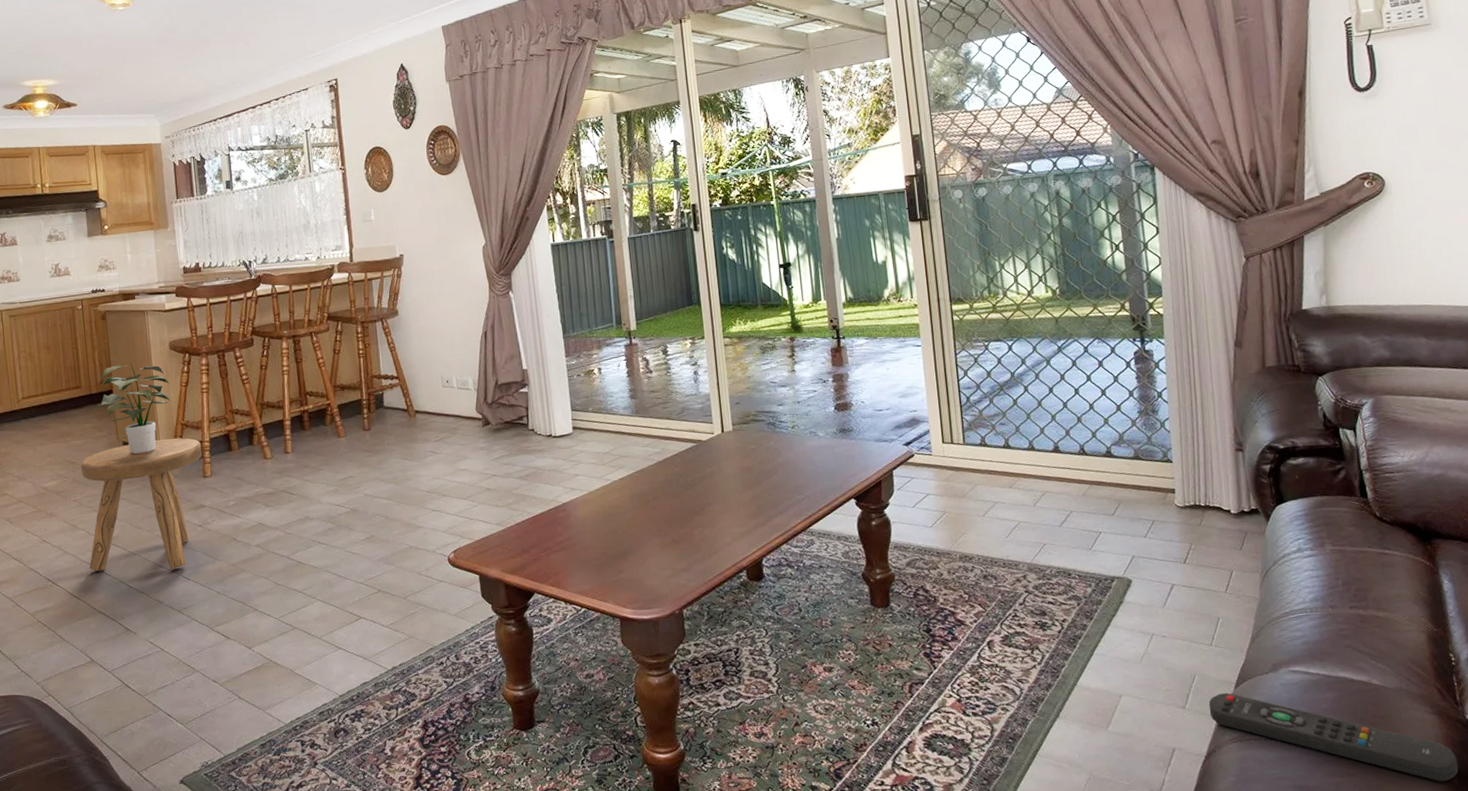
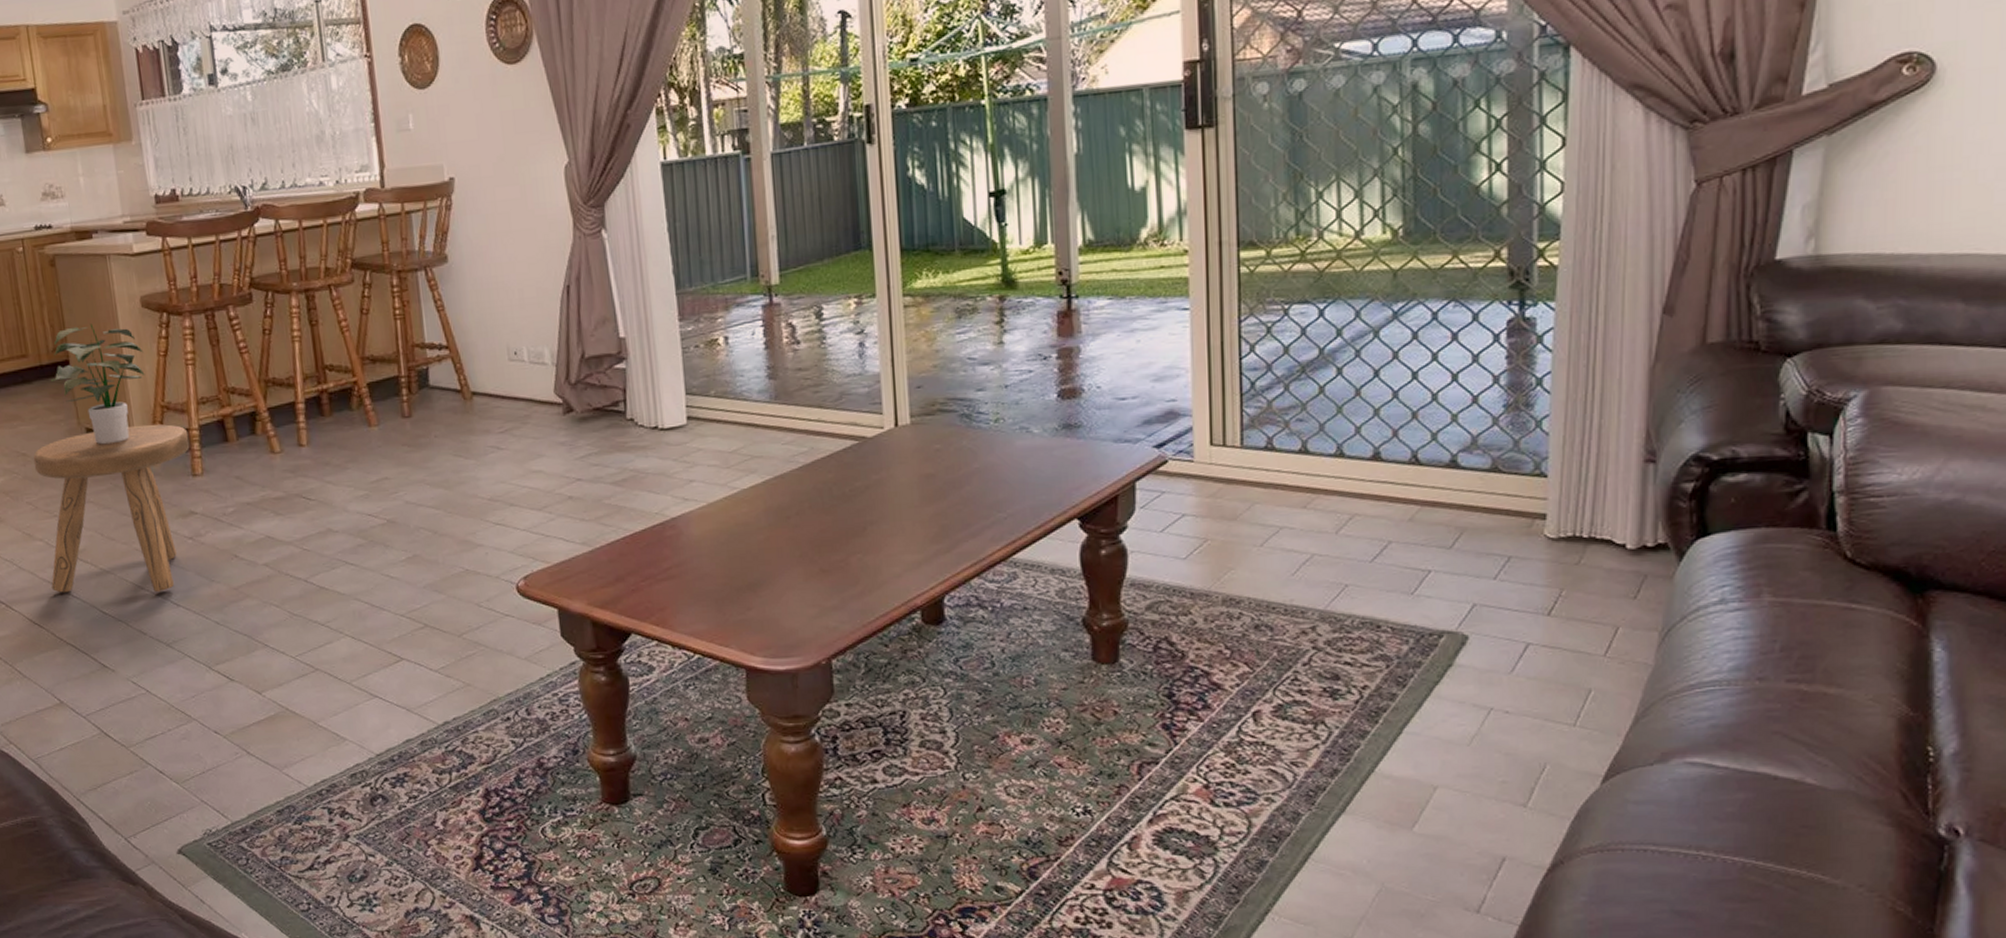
remote control: present [1208,693,1459,782] -> none [1561,789,1916,914]

